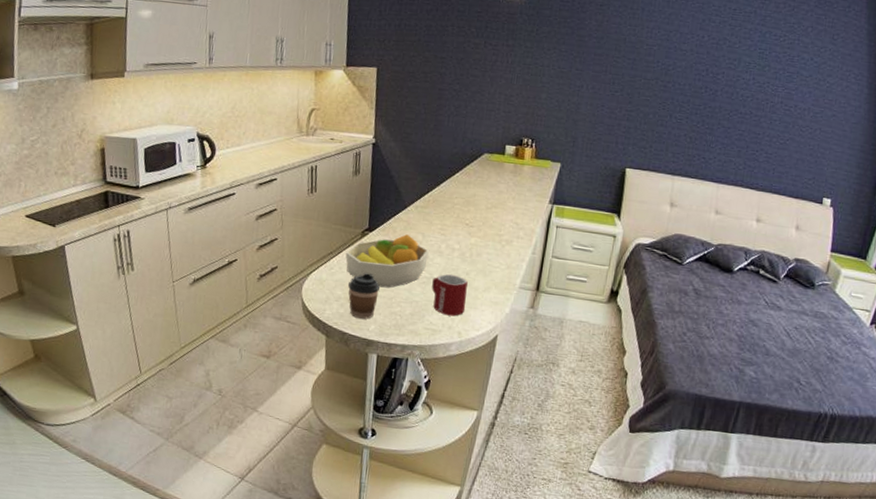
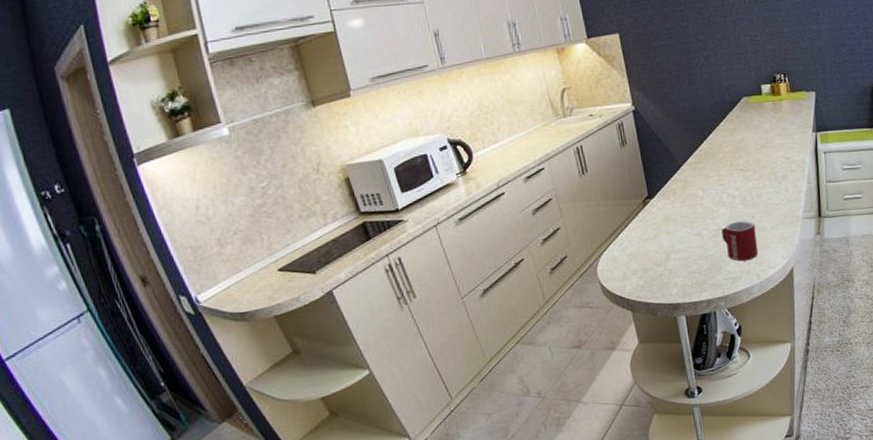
fruit bowl: present [345,234,429,288] -> none [632,193,713,251]
coffee cup: present [348,273,380,319] -> none [642,239,674,286]

